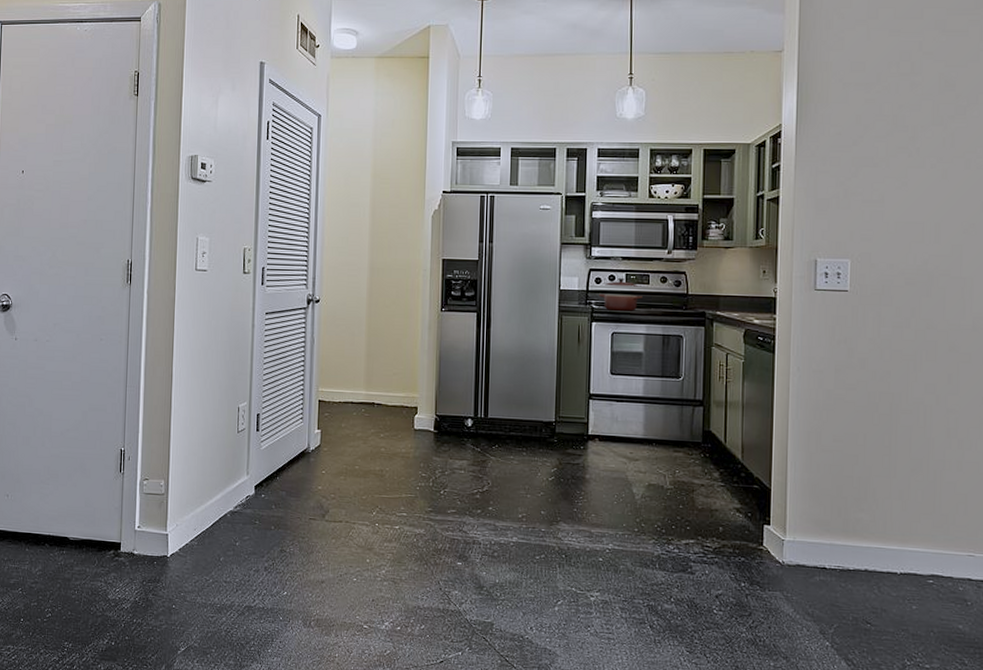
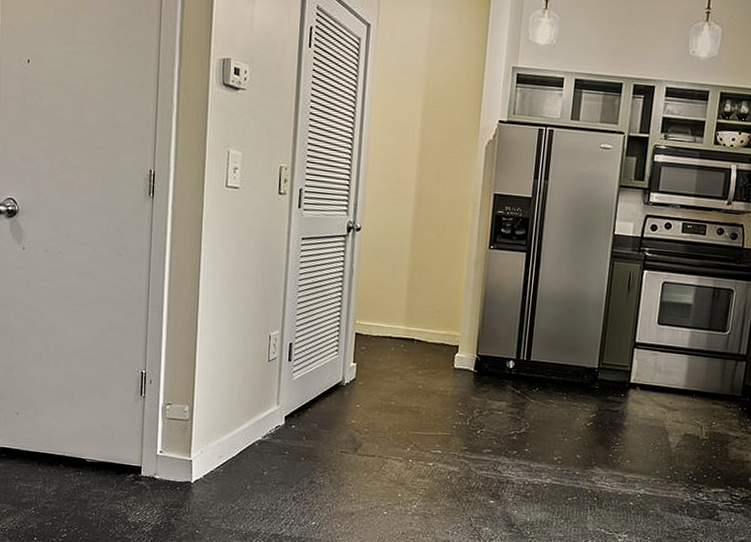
saucepan: present [599,278,644,312] -> none [653,227,699,262]

